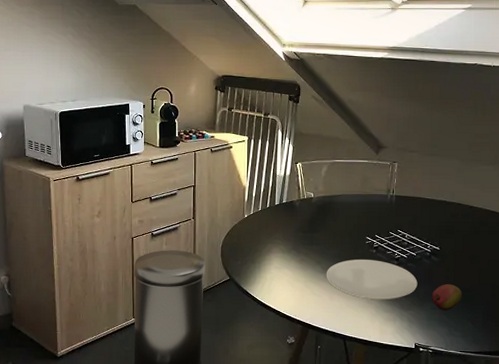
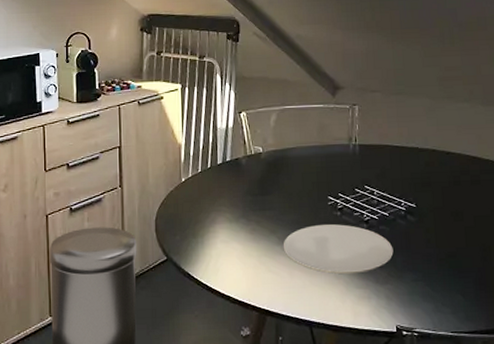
fruit: present [431,284,463,310] -> none [411,248,448,282]

